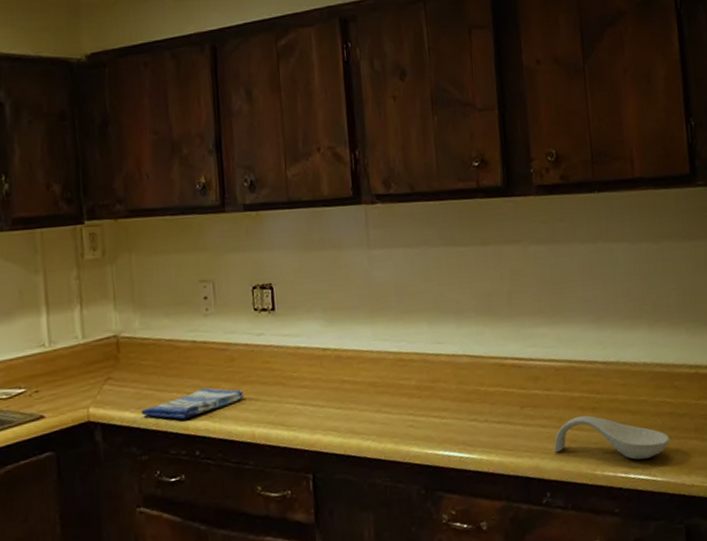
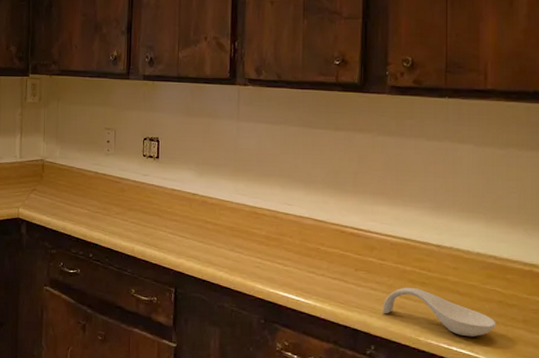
dish towel: present [141,387,245,420] -> none [54,208,130,229]

